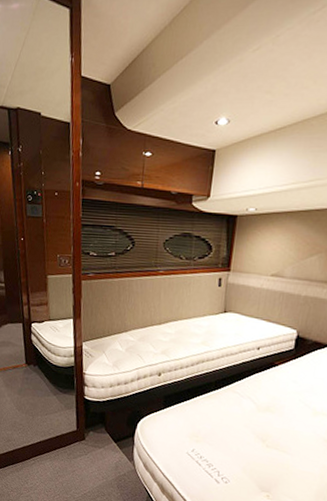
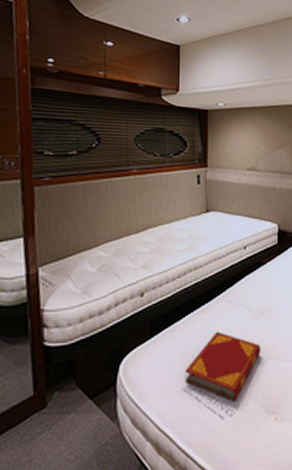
hardback book: none [189,415,262,474] -> present [185,331,260,403]

